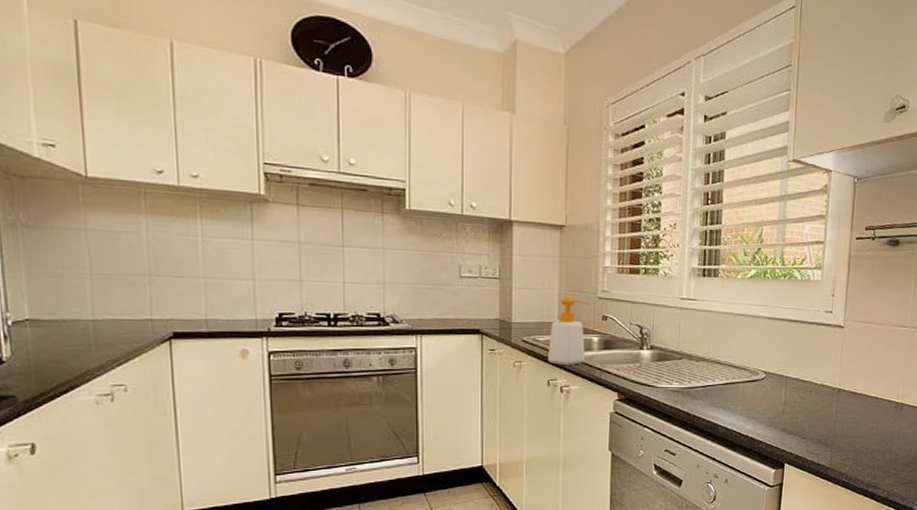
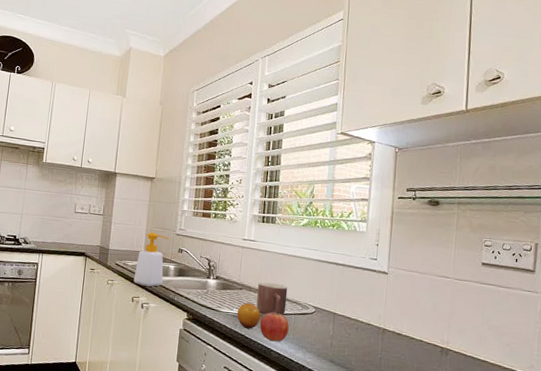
fruit: none [678,374,705,404] -> present [237,303,261,329]
mug: none [699,348,735,388] -> present [256,282,288,316]
fruit: none [704,380,737,416] -> present [260,311,289,342]

